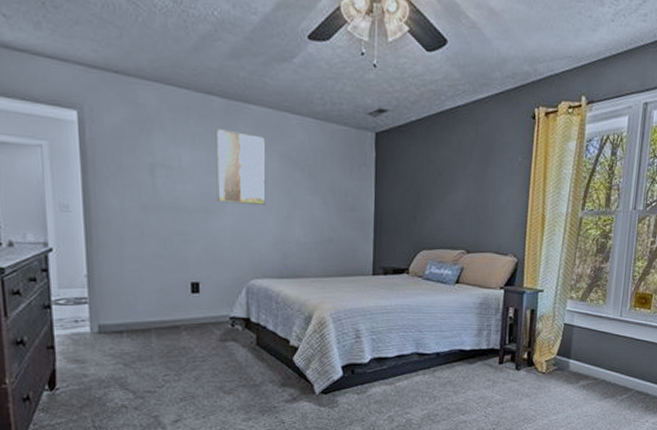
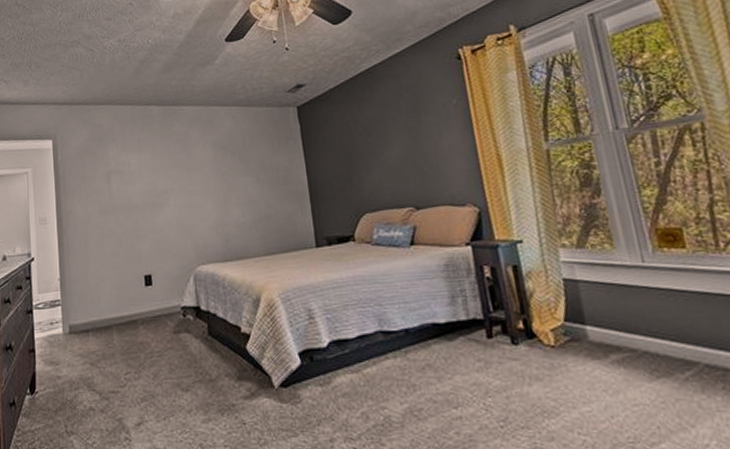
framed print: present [217,129,266,205] -> none [157,130,204,197]

